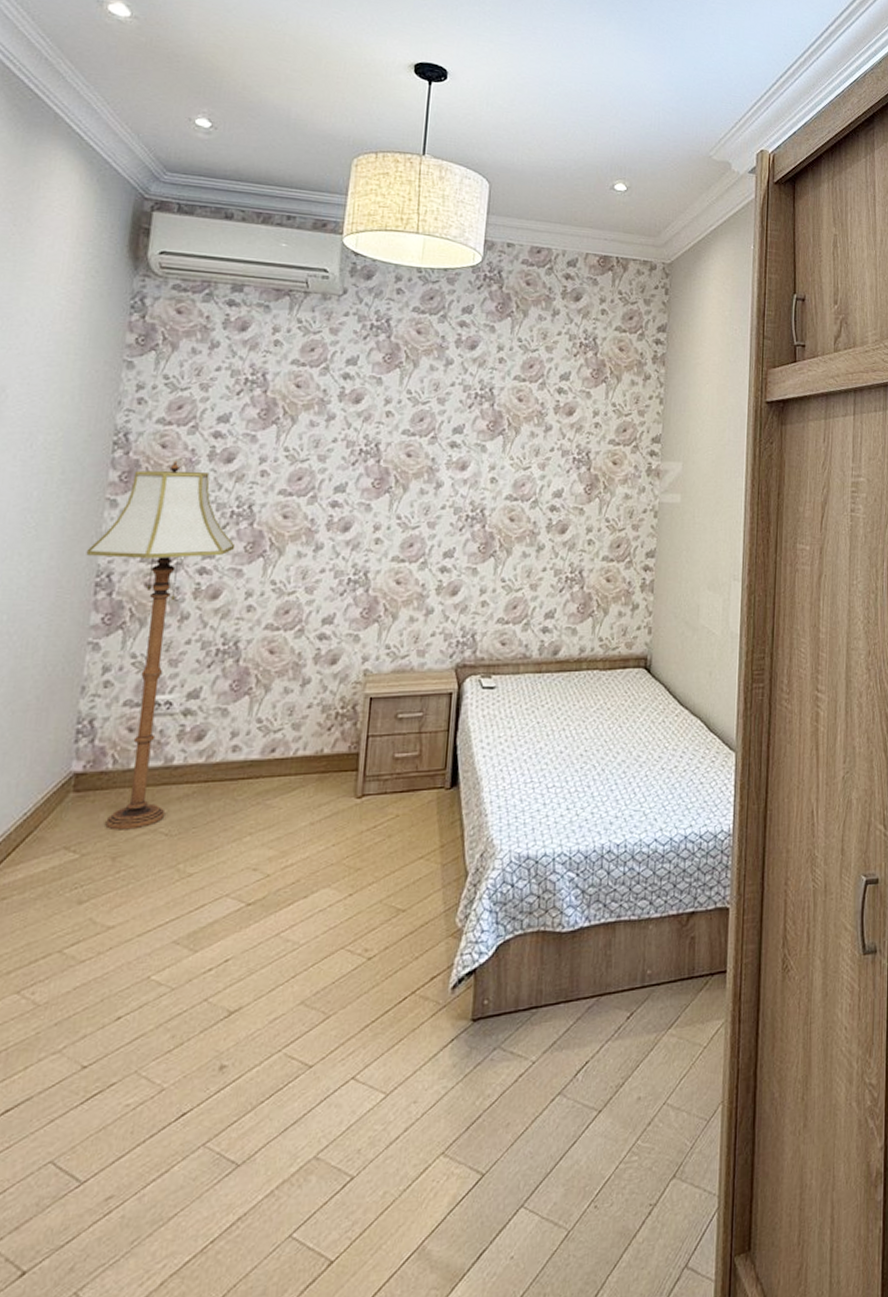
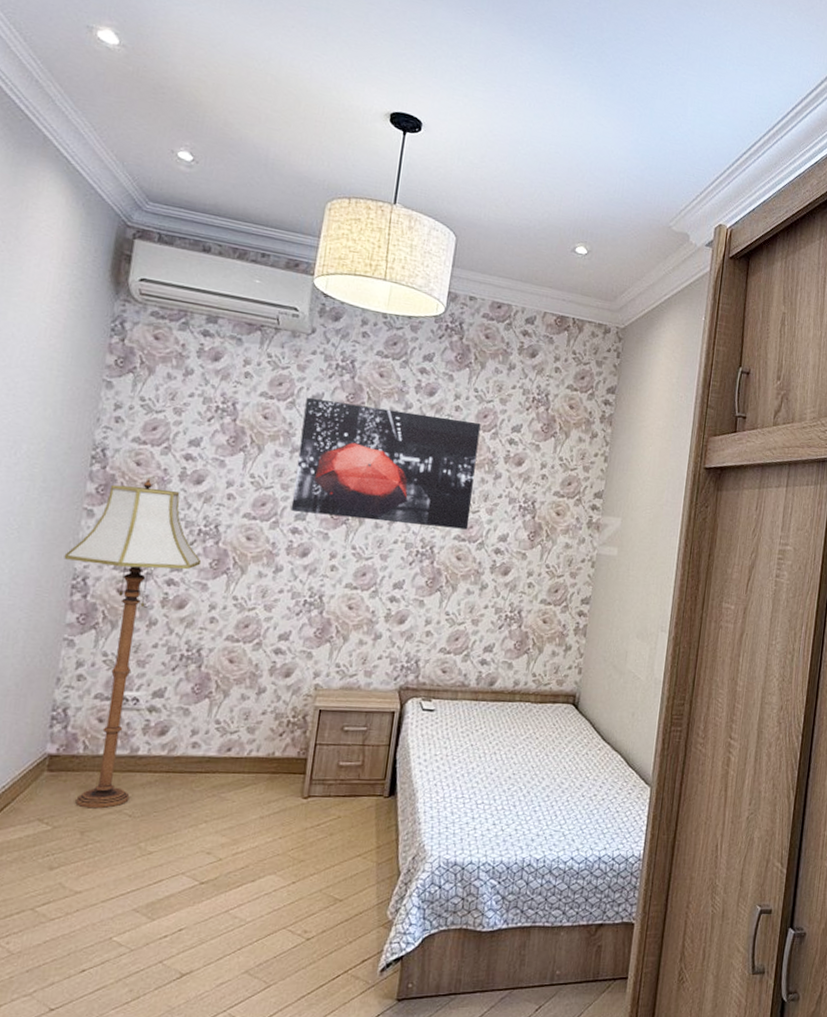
wall art: none [329,362,527,488] -> present [290,398,481,530]

